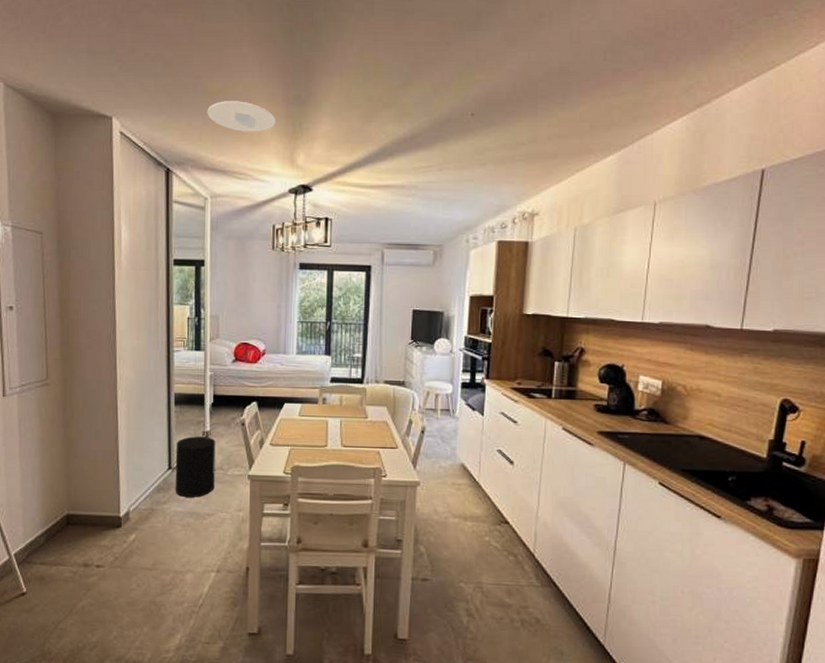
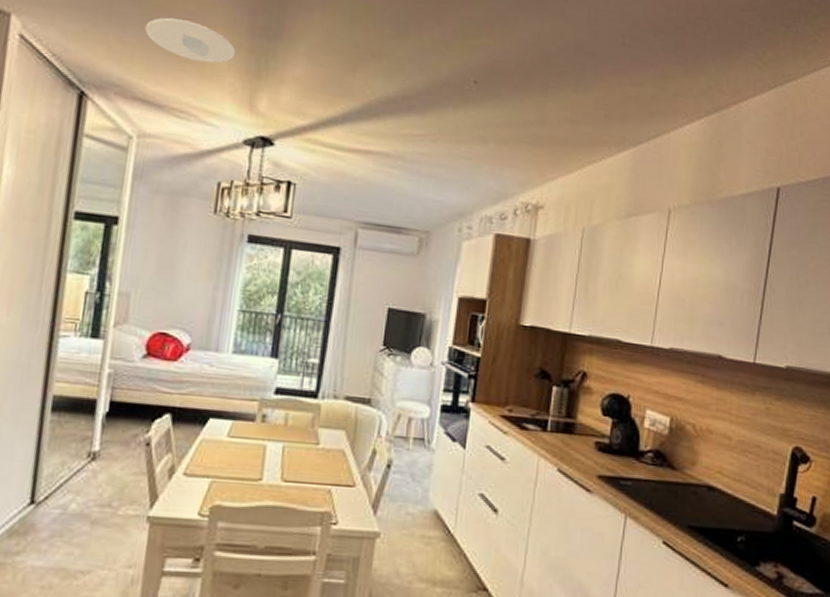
cylinder: present [175,436,216,497] -> none [35,457,106,546]

